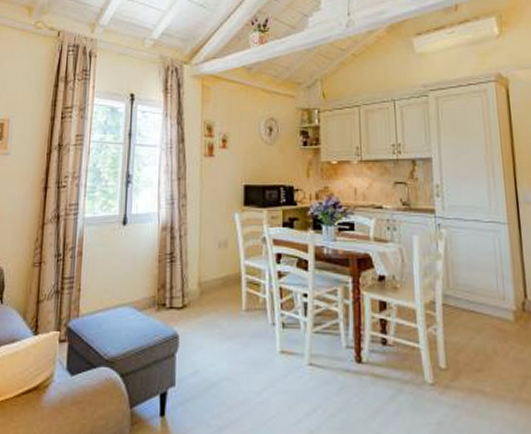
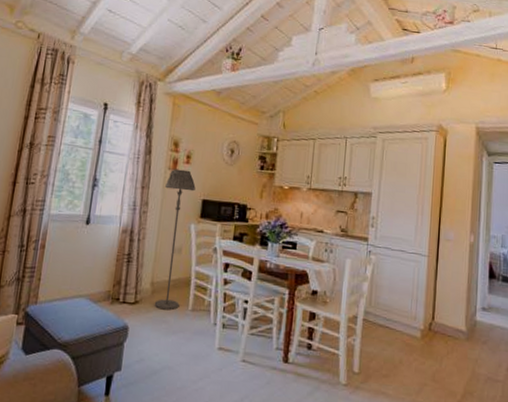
floor lamp: none [203,155,235,313] -> present [154,169,196,310]

